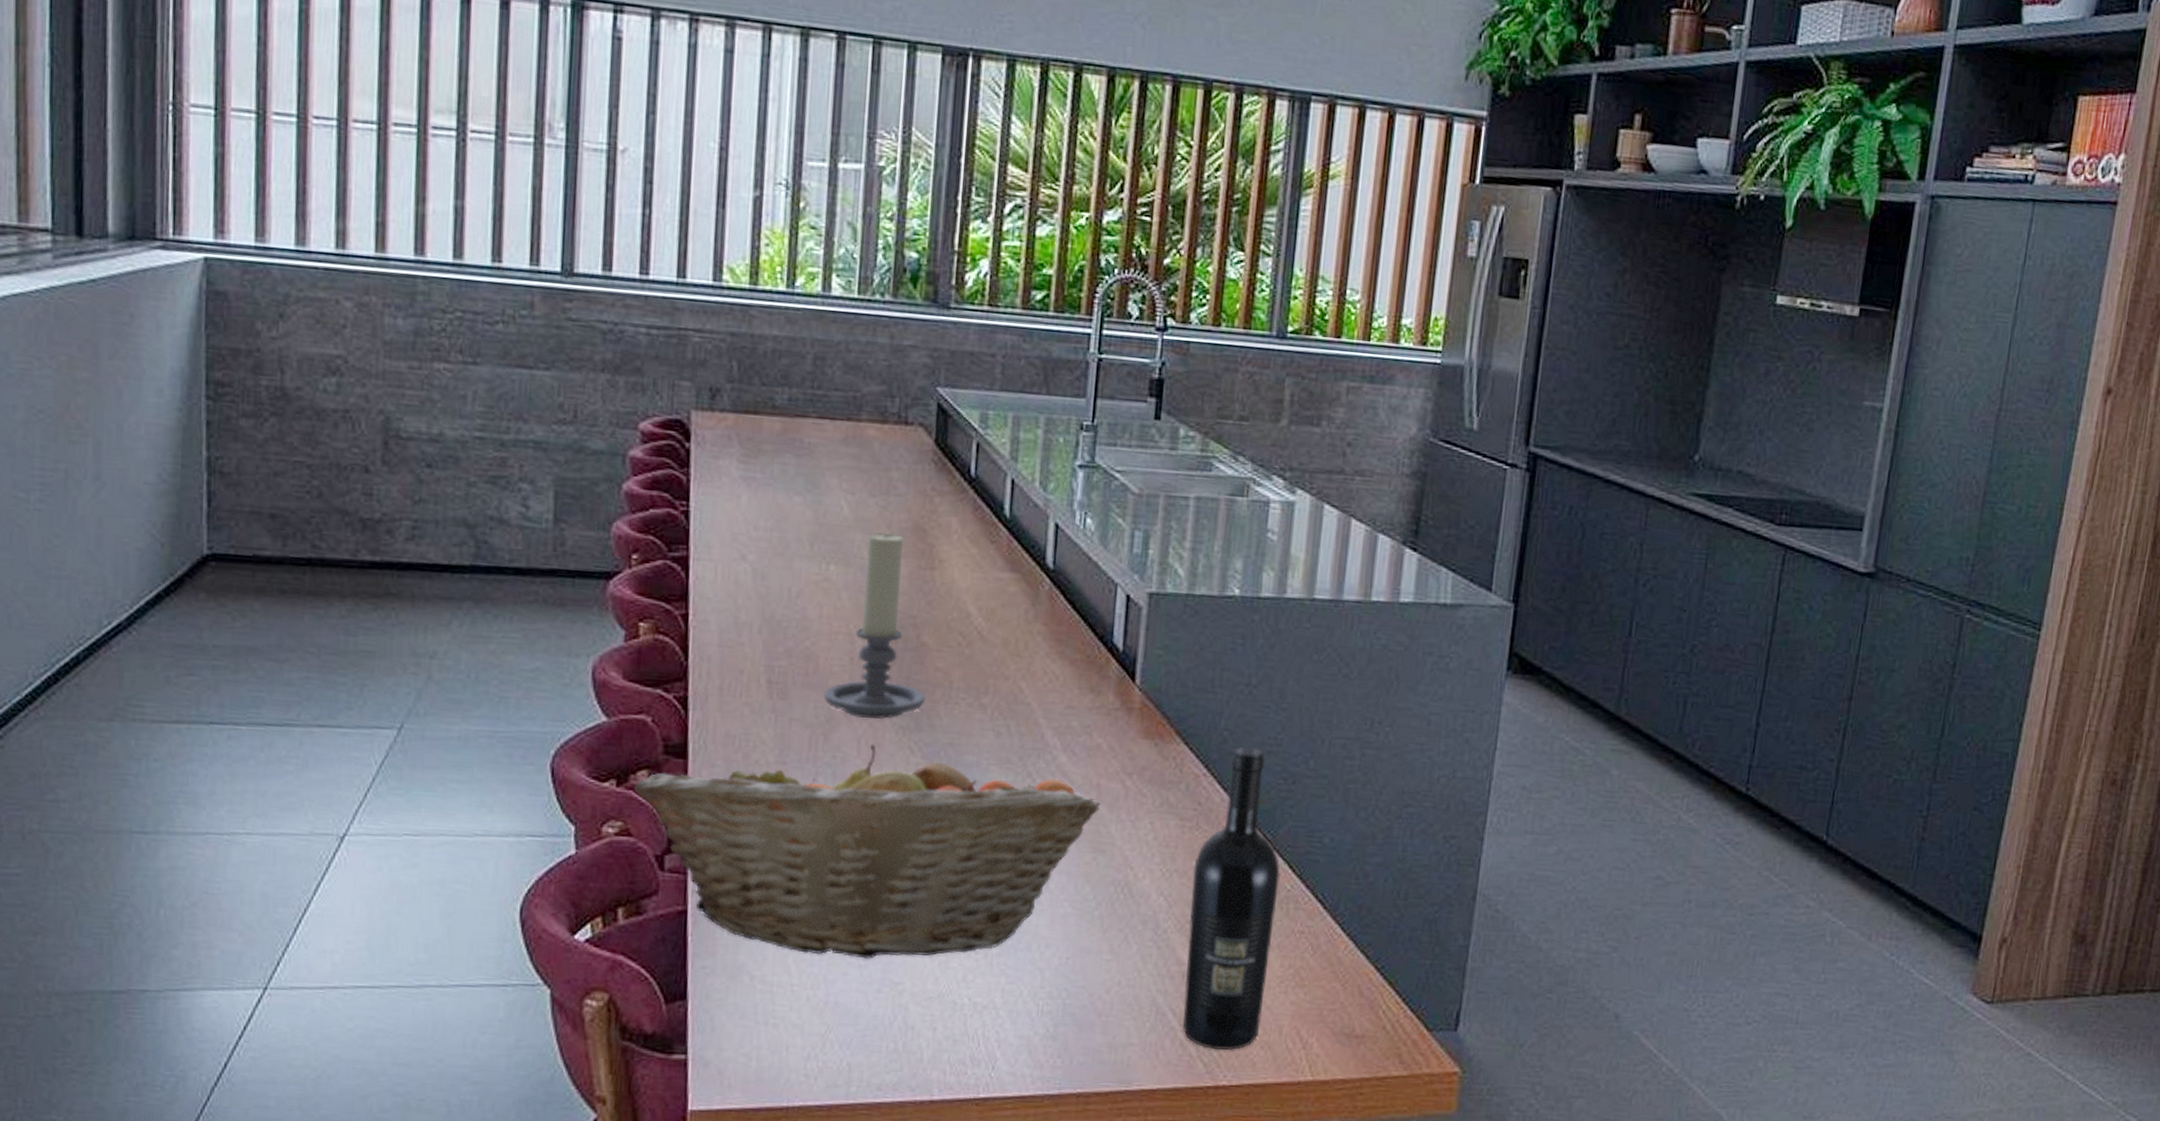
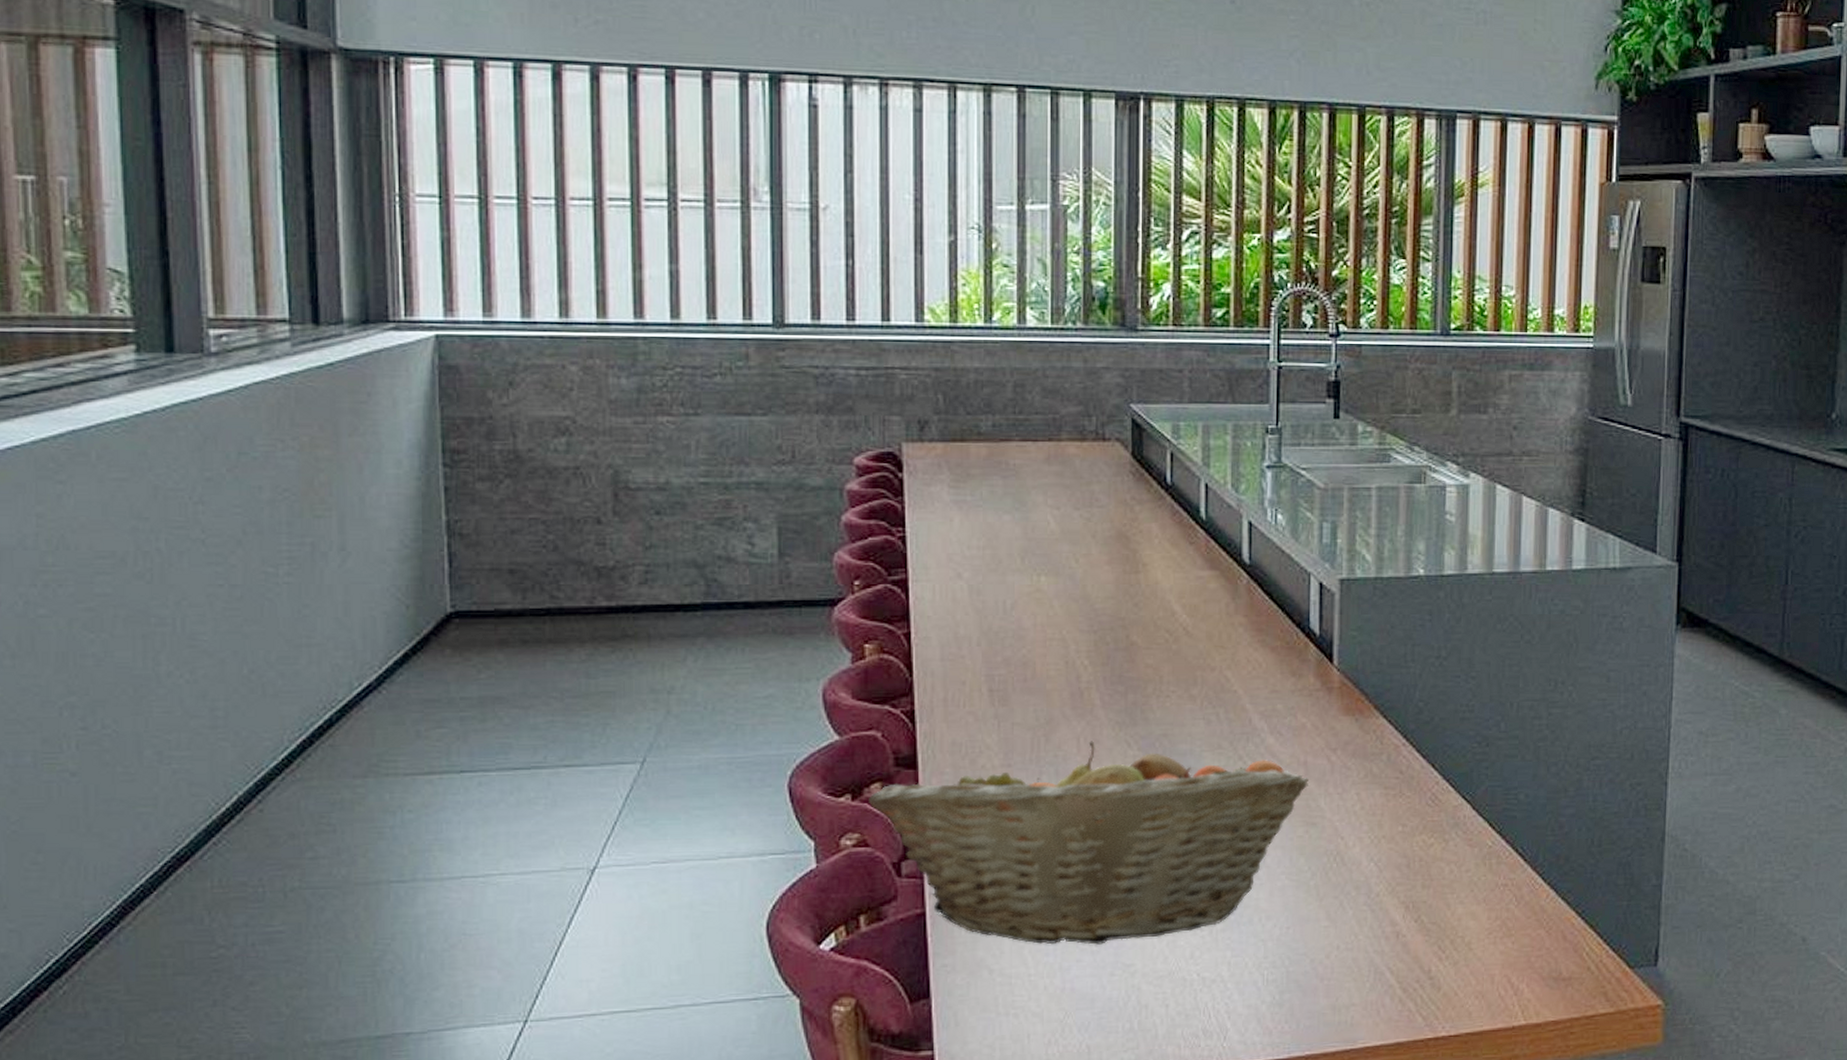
candle holder: present [823,532,927,720] -> none [1042,542,1139,718]
wine bottle: present [1183,746,1280,1051] -> none [1399,715,1481,1003]

